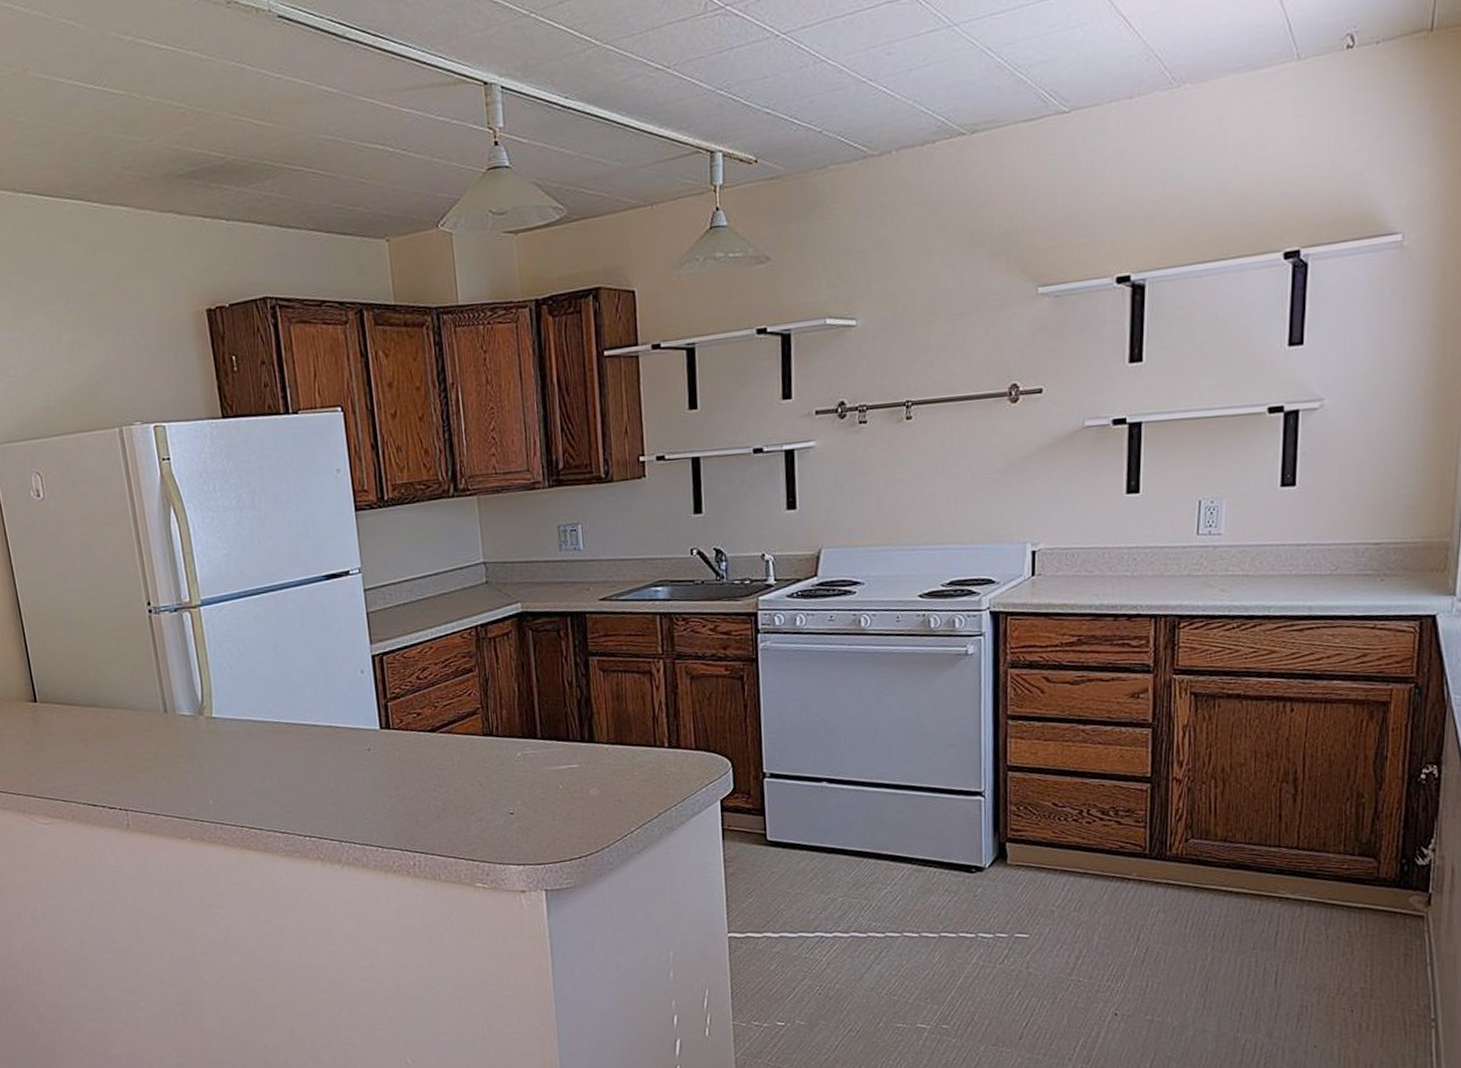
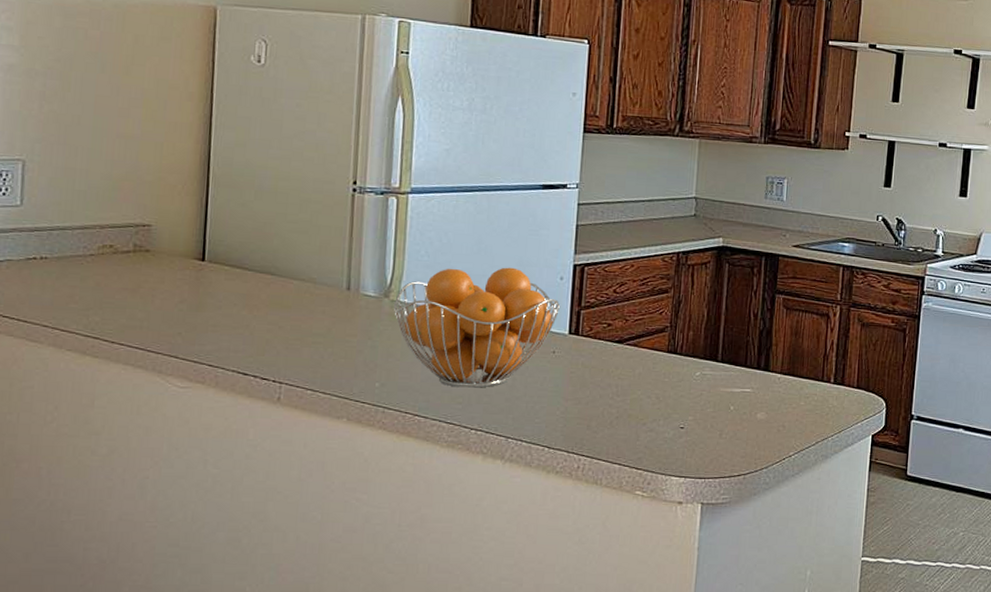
fruit basket: none [209,667,367,797] -> present [394,267,561,388]

